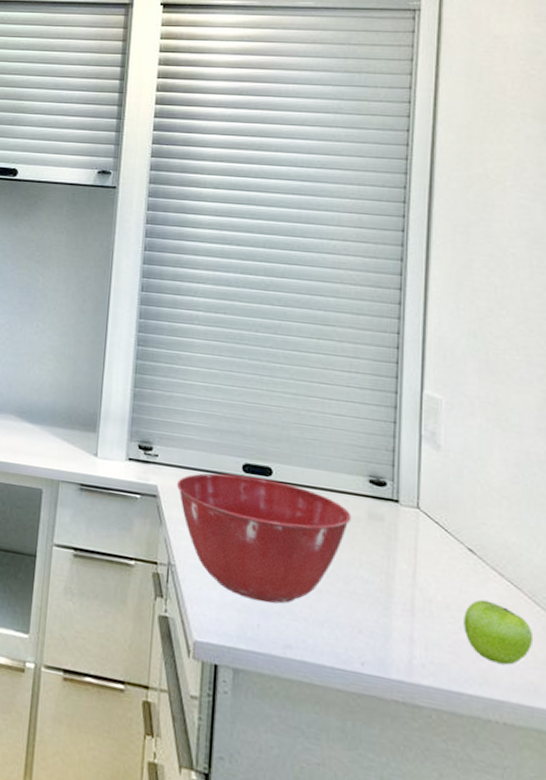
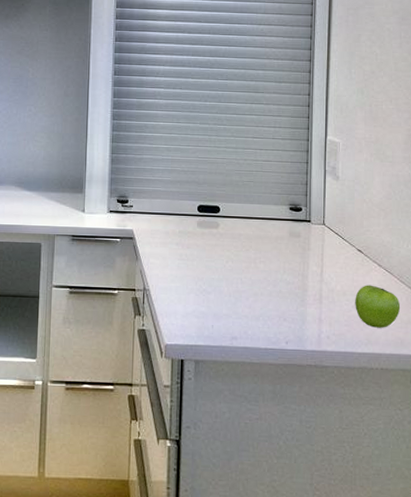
mixing bowl: present [177,473,352,604] -> none [148,214,278,308]

